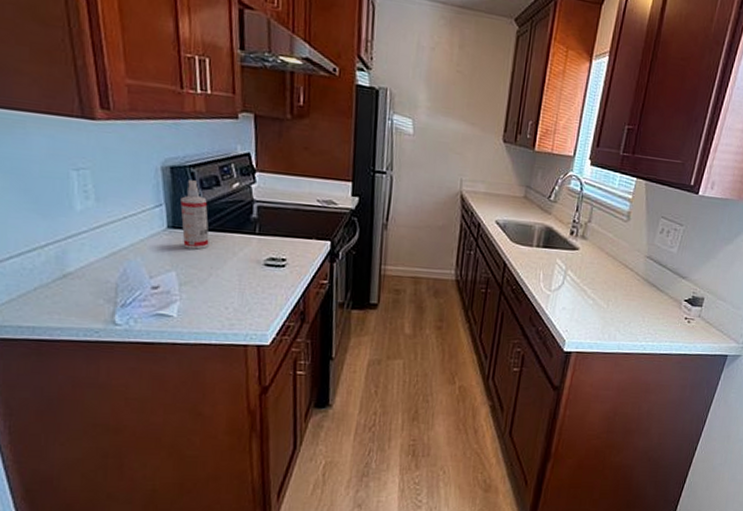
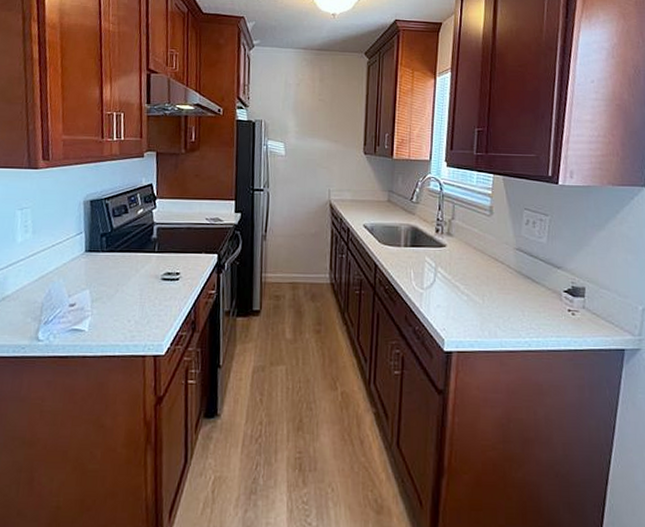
spray bottle: present [180,180,209,250] -> none [96,210,118,269]

